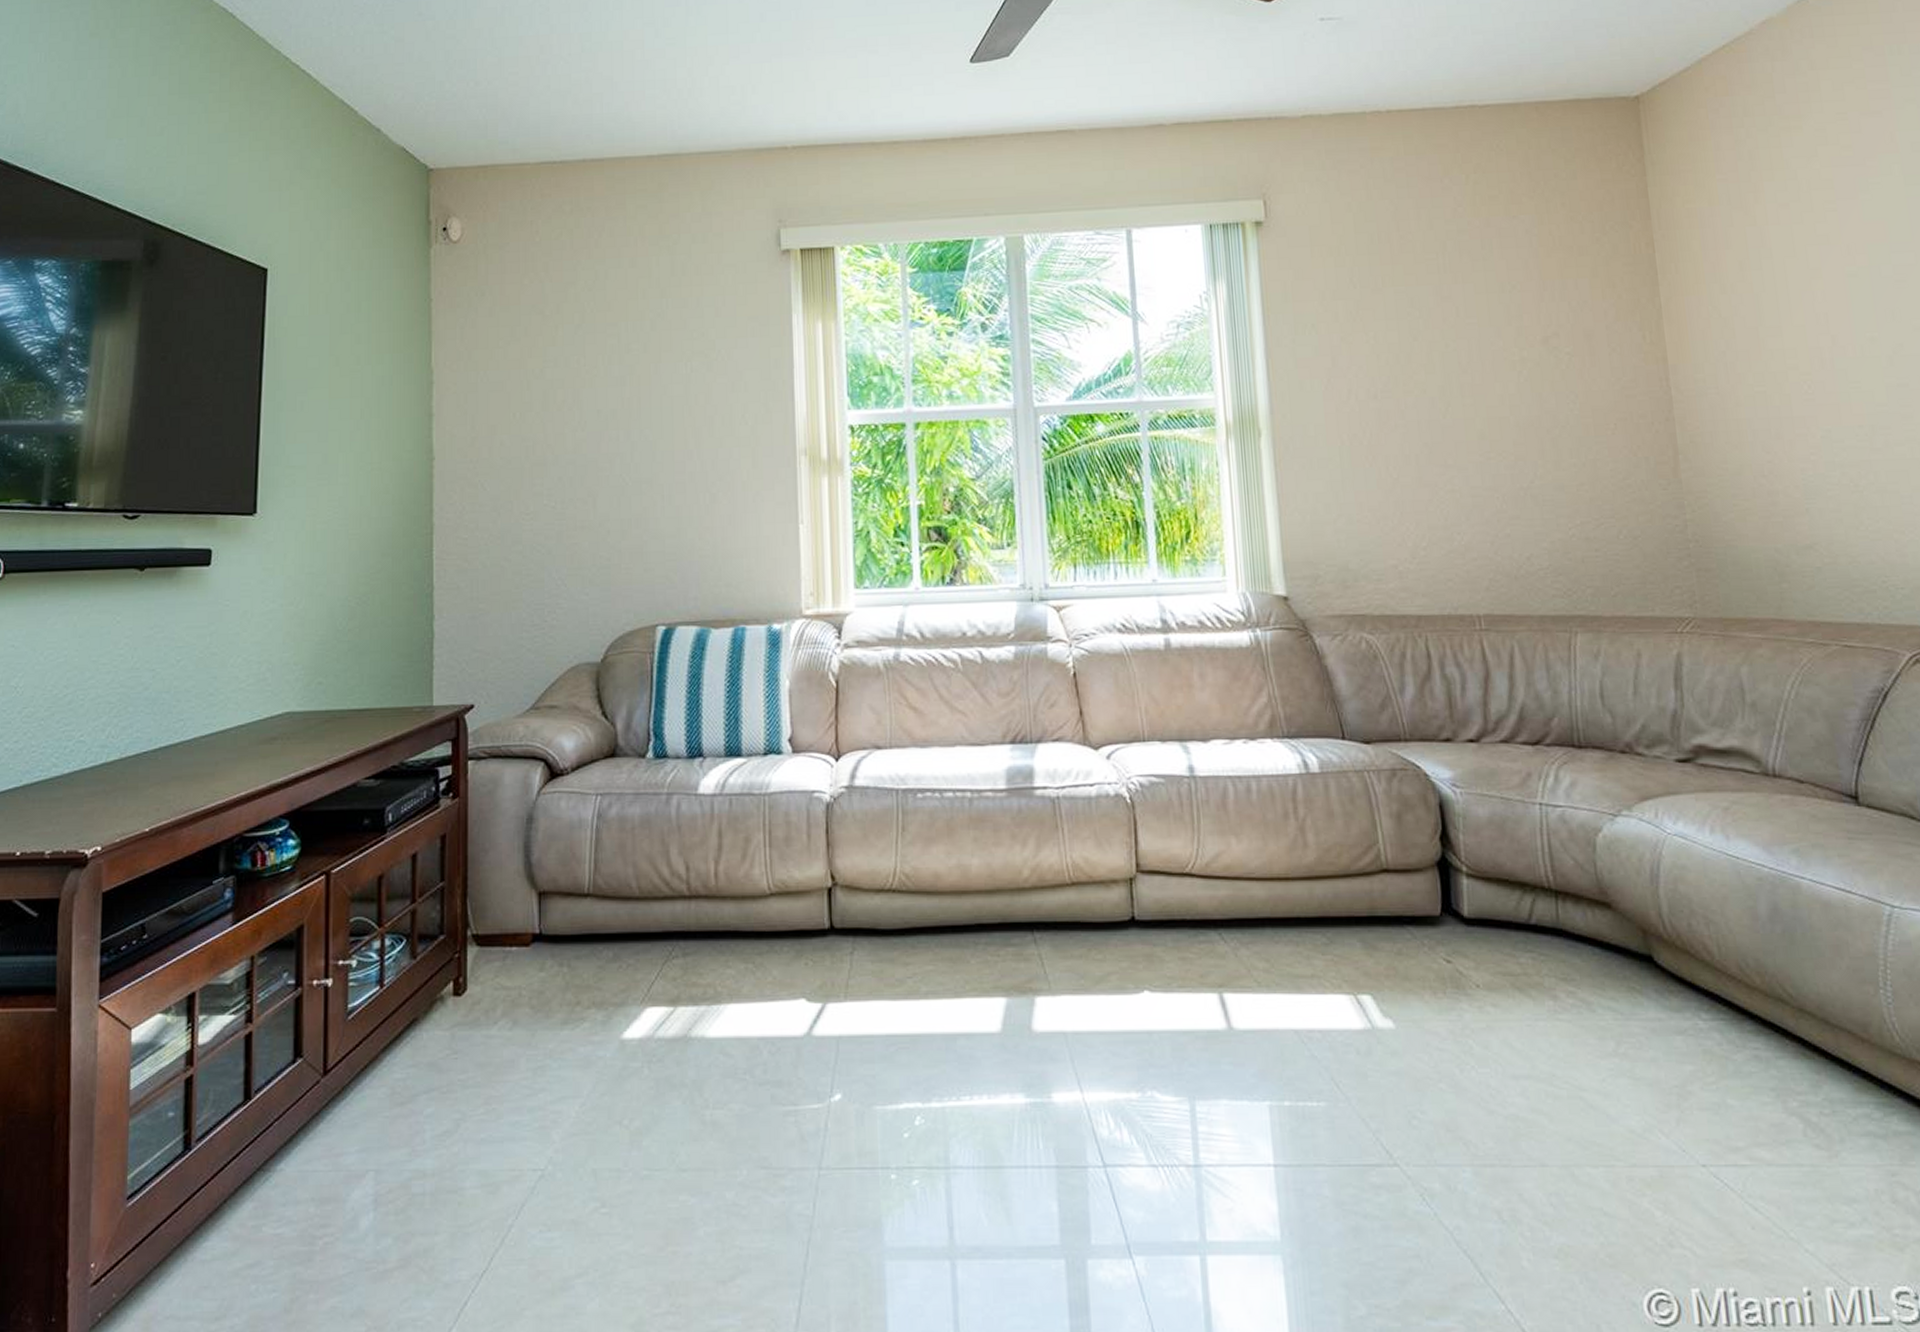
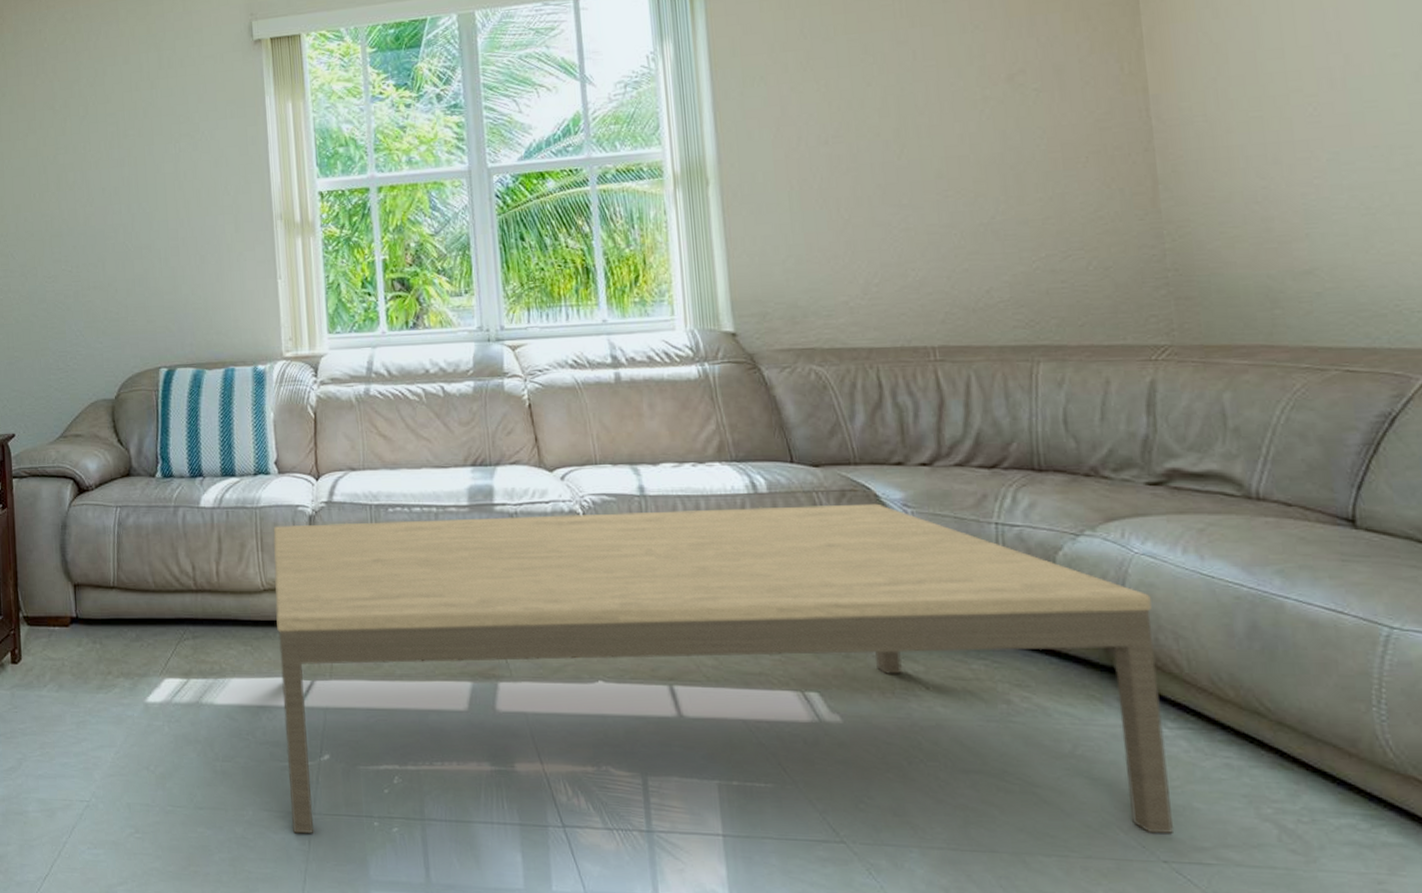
coffee table: none [783,783,1710,1195] -> present [273,503,1173,834]

